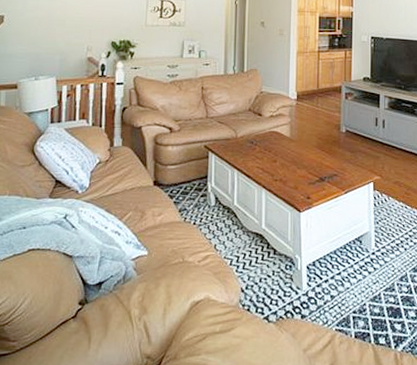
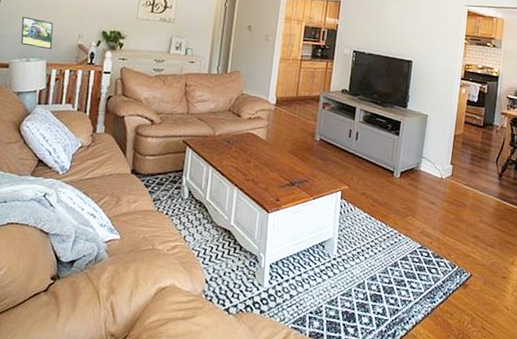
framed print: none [27,34,61,66] -> present [20,16,53,50]

